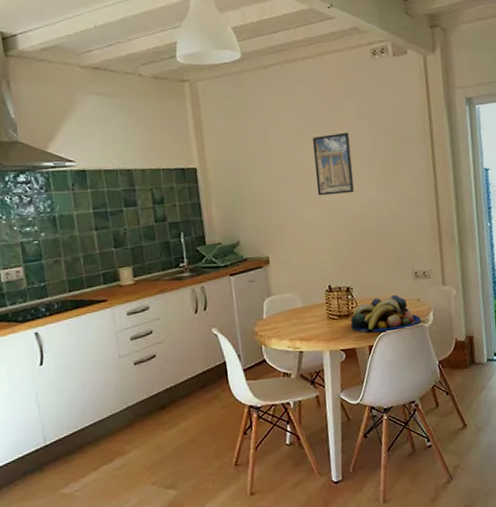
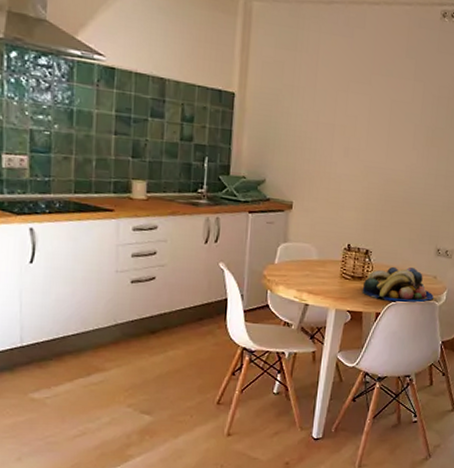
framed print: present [312,132,354,196] -> none [356,88,401,155]

